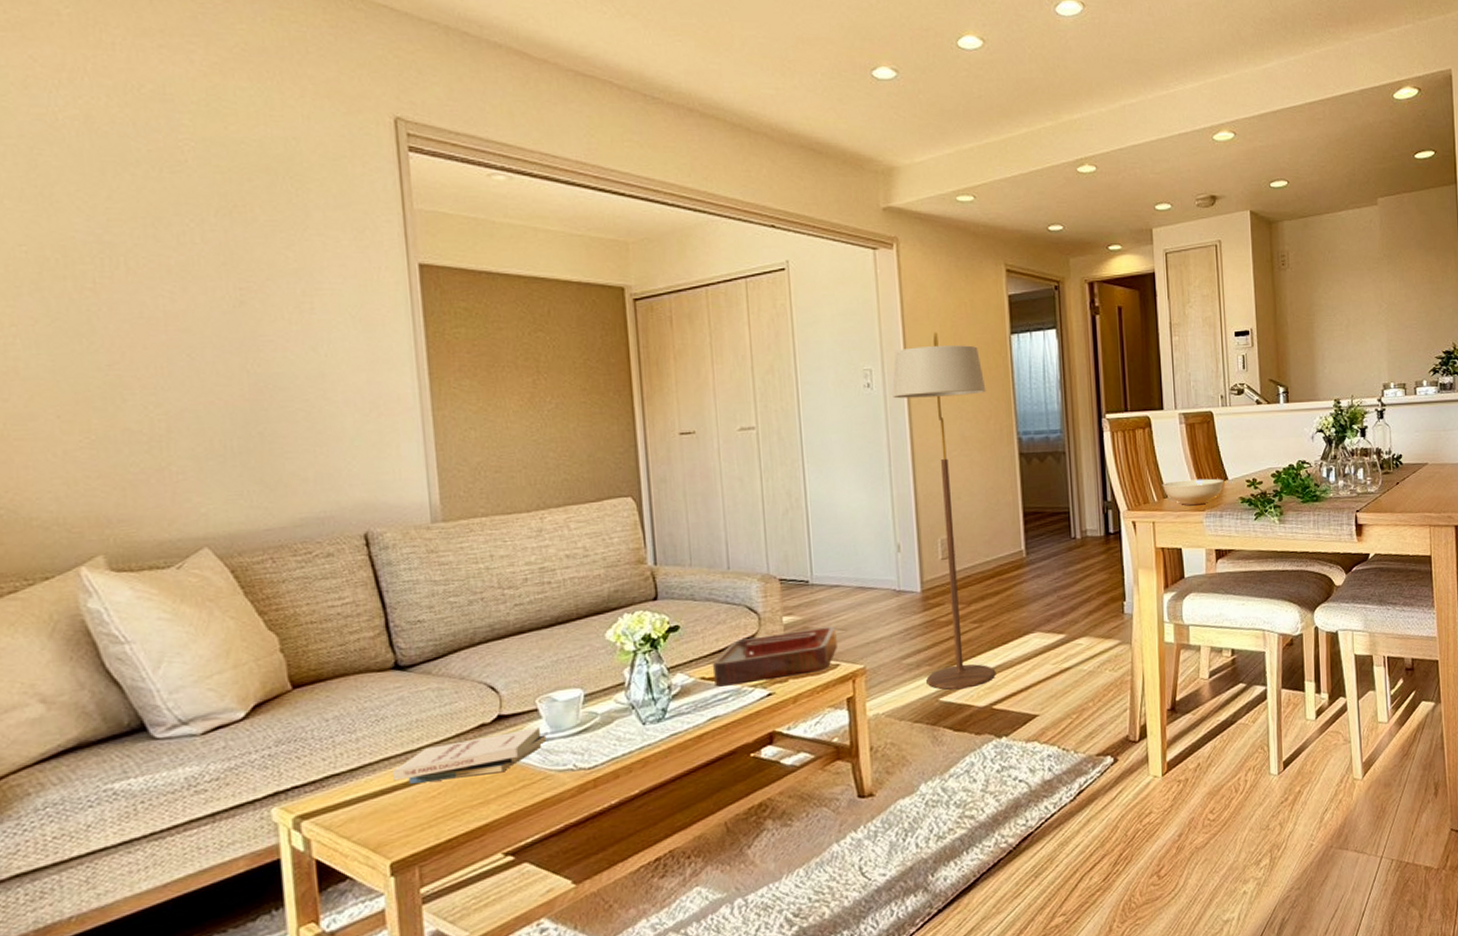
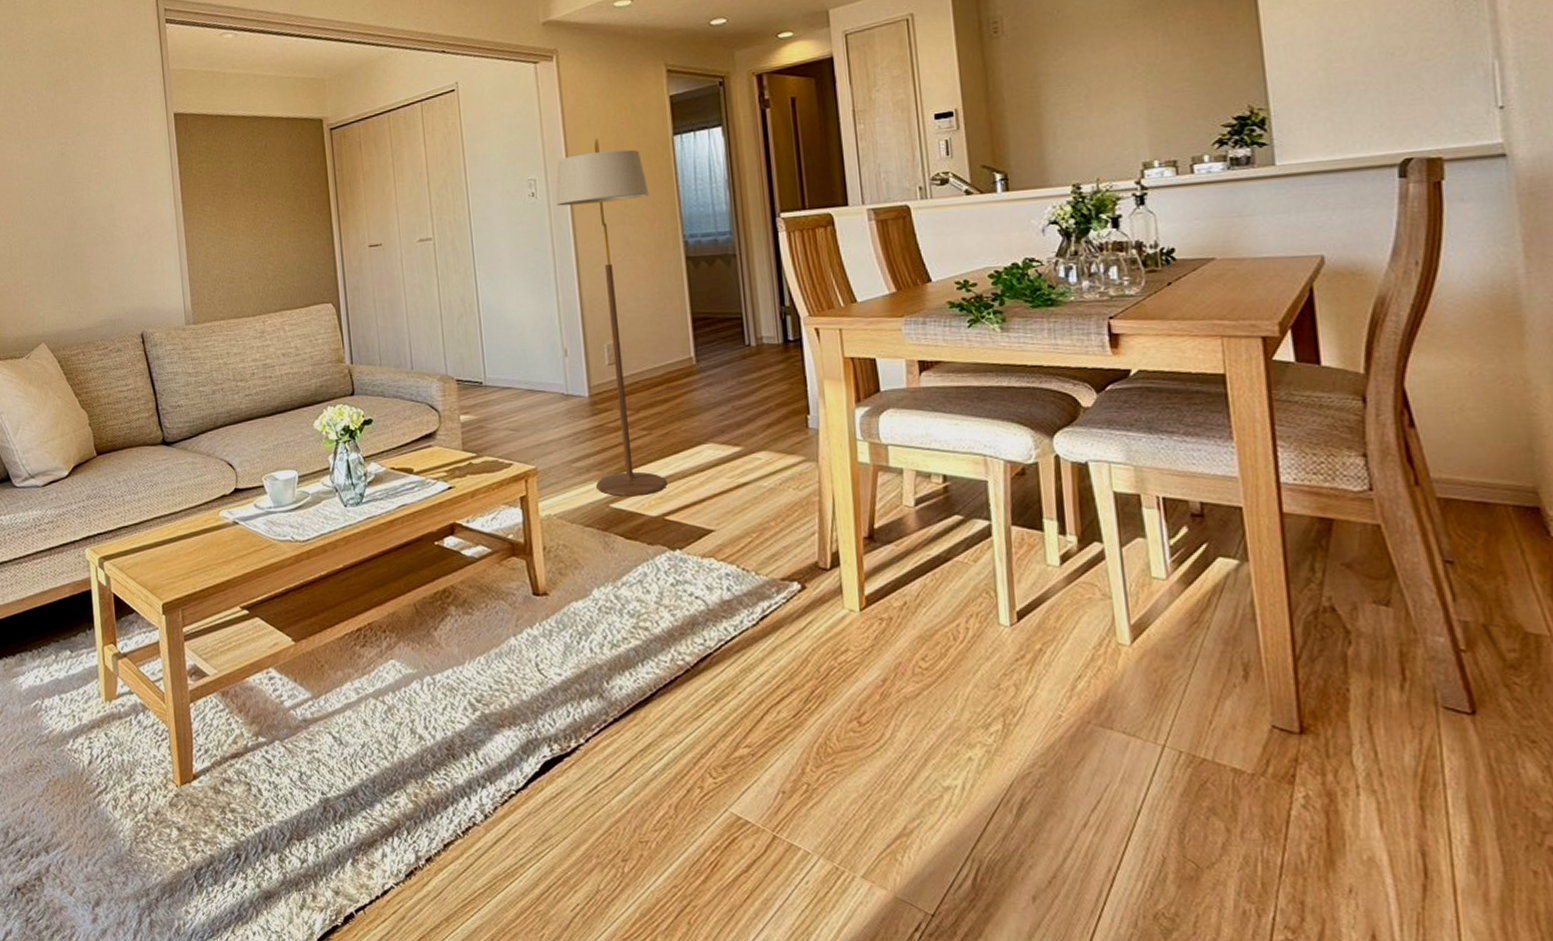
books: present [391,728,547,784] -> none [162,502,271,540]
decorative tray: present [712,626,837,687] -> none [400,426,510,477]
bowl: present [1162,478,1224,506] -> none [849,280,927,311]

